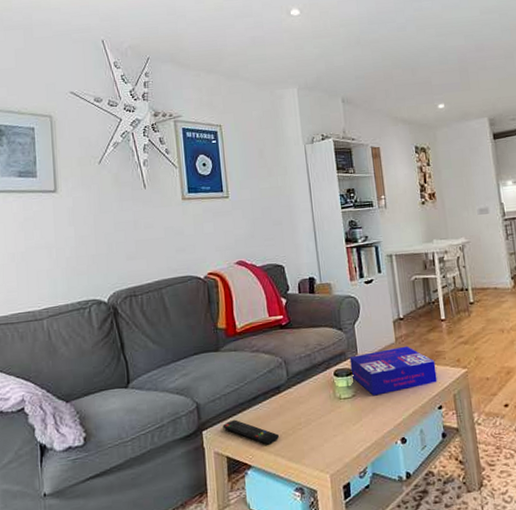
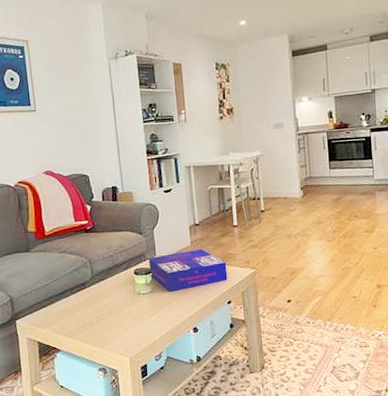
remote control: present [222,419,279,445] -> none [34,311,84,333]

